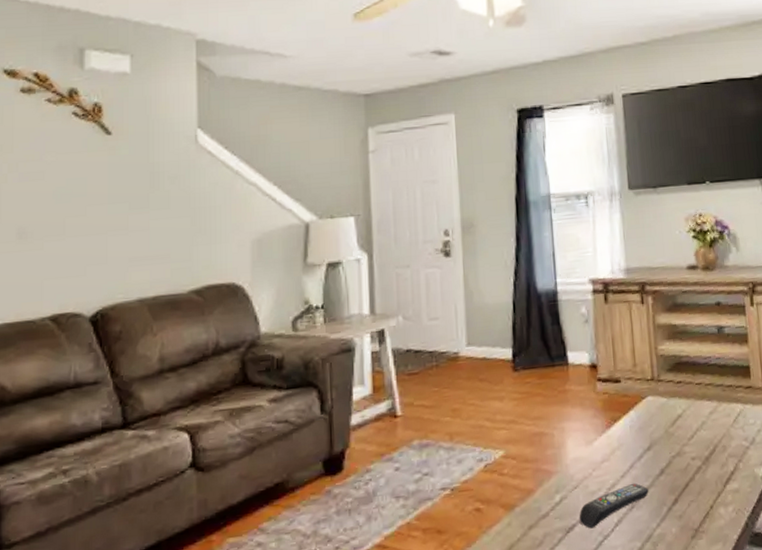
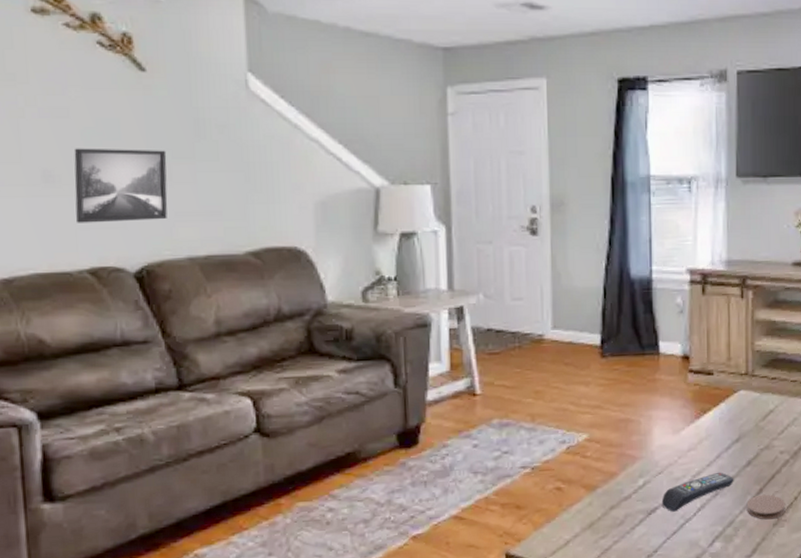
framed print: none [42,202,125,274] -> present [74,148,168,223]
coaster: none [663,504,703,532] -> present [746,494,786,520]

